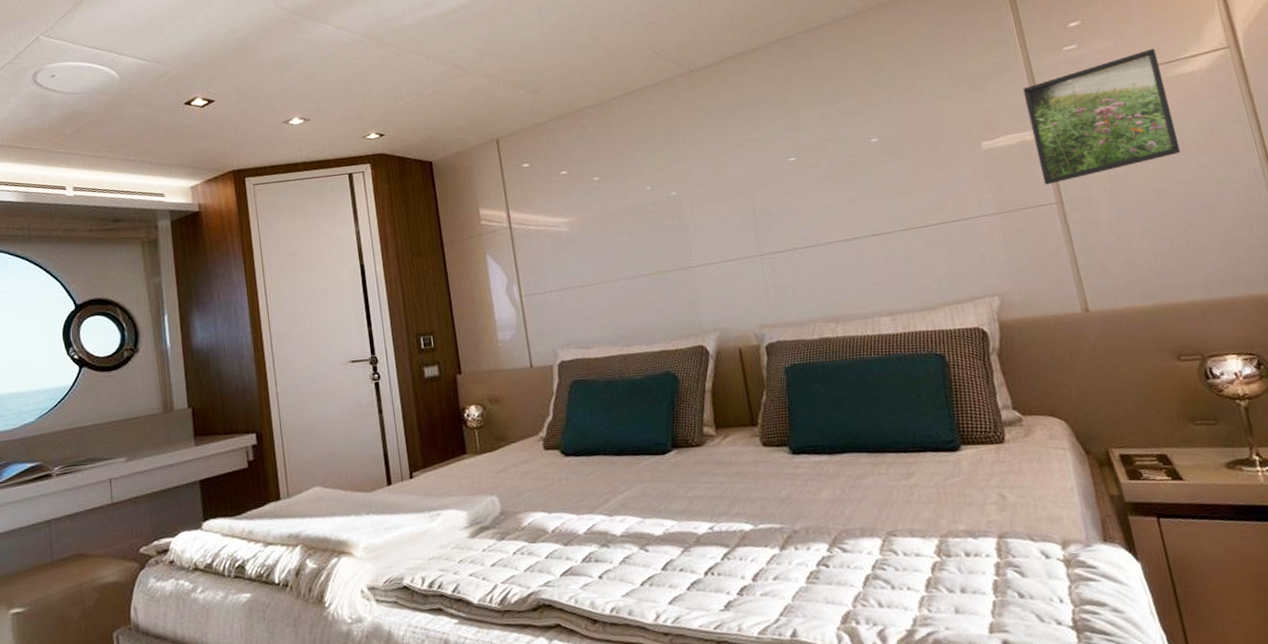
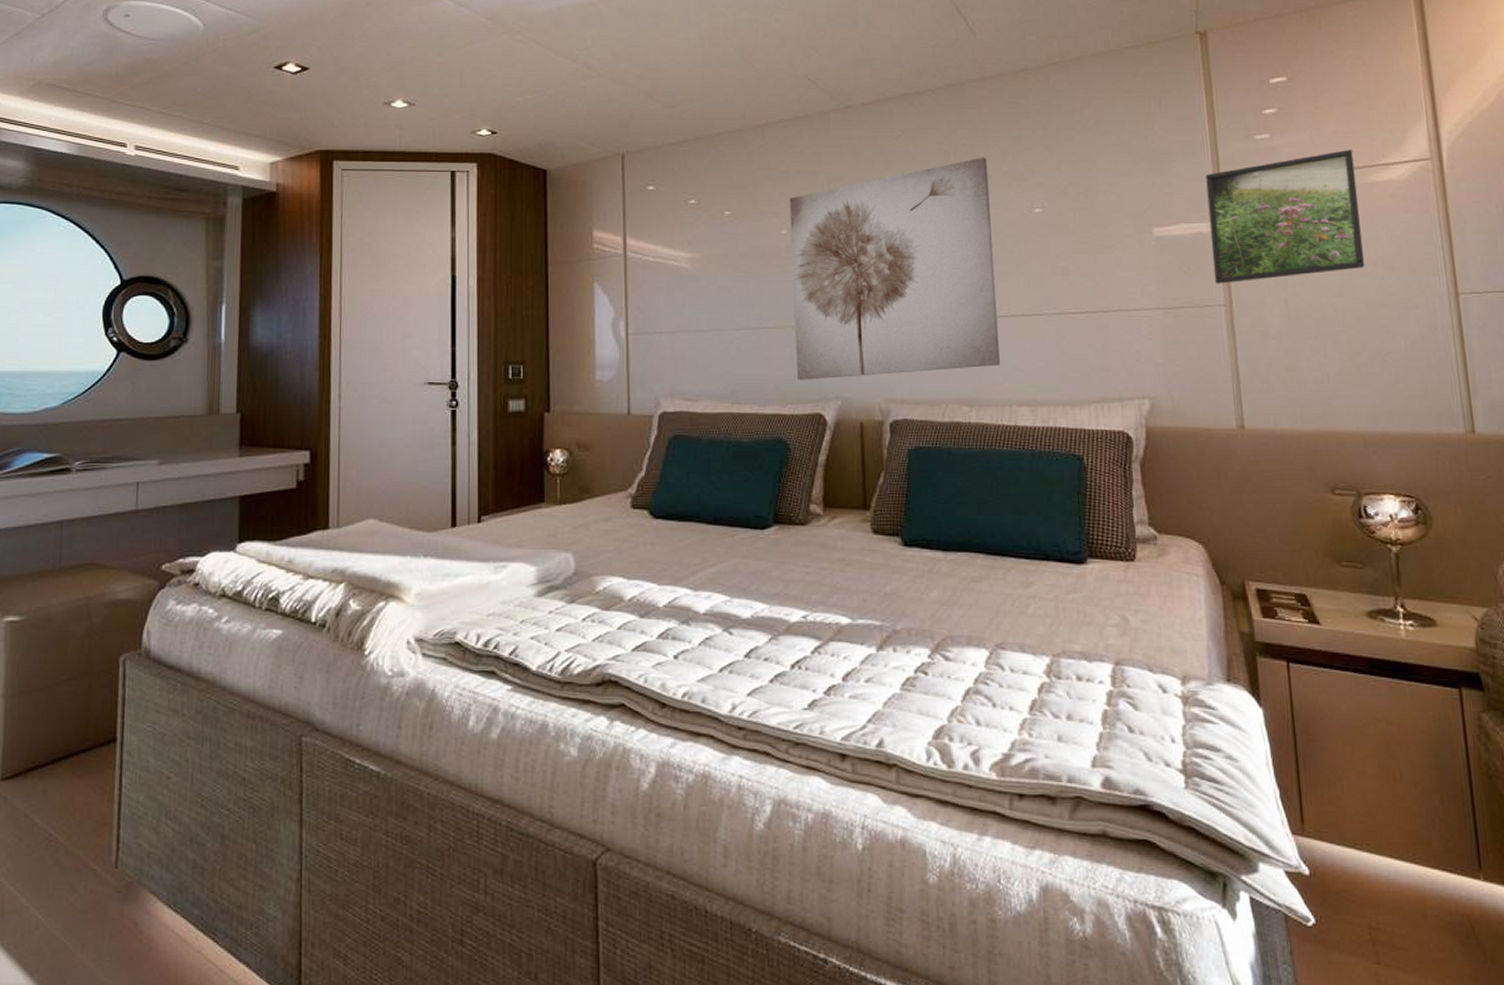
wall art: none [649,99,858,318] -> present [789,157,1000,380]

